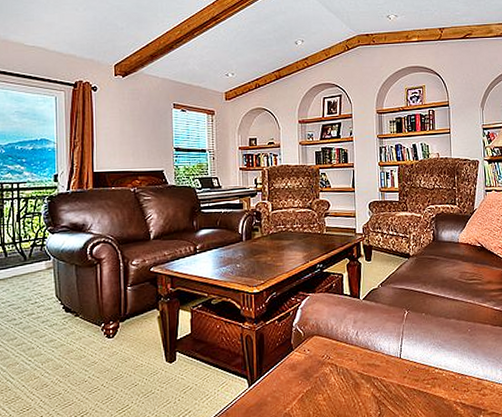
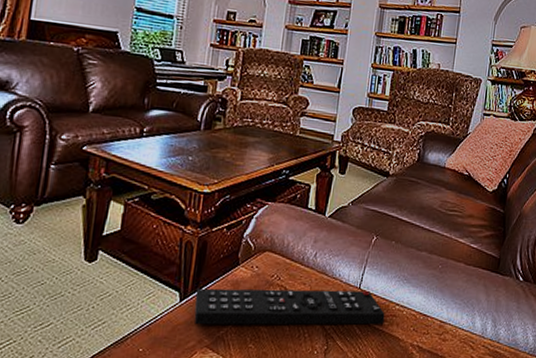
remote control: none [260,360,427,405] -> present [194,288,385,325]

